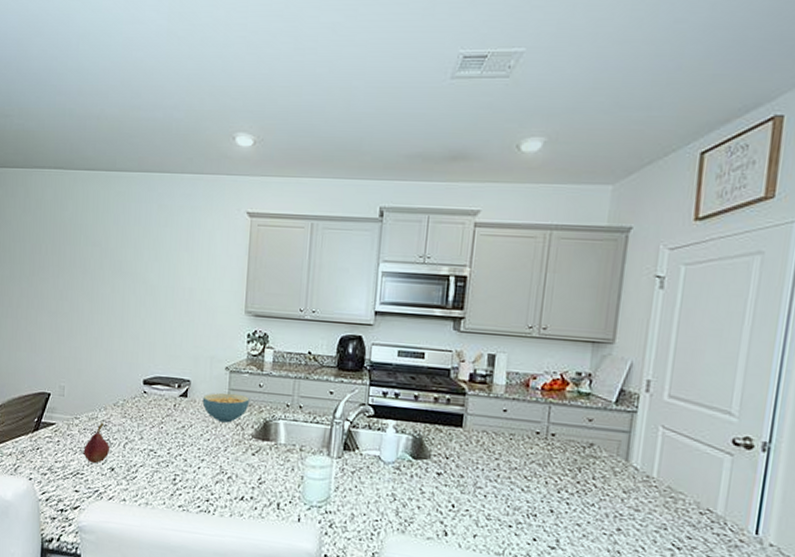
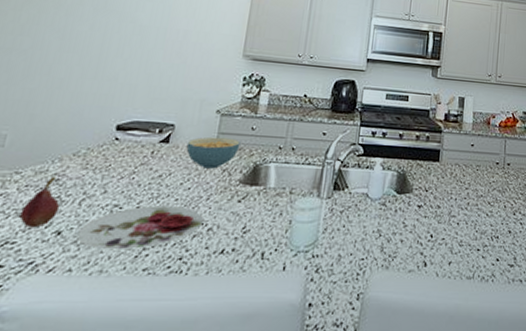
plate: none [126,452,223,489] -> present [77,205,203,251]

